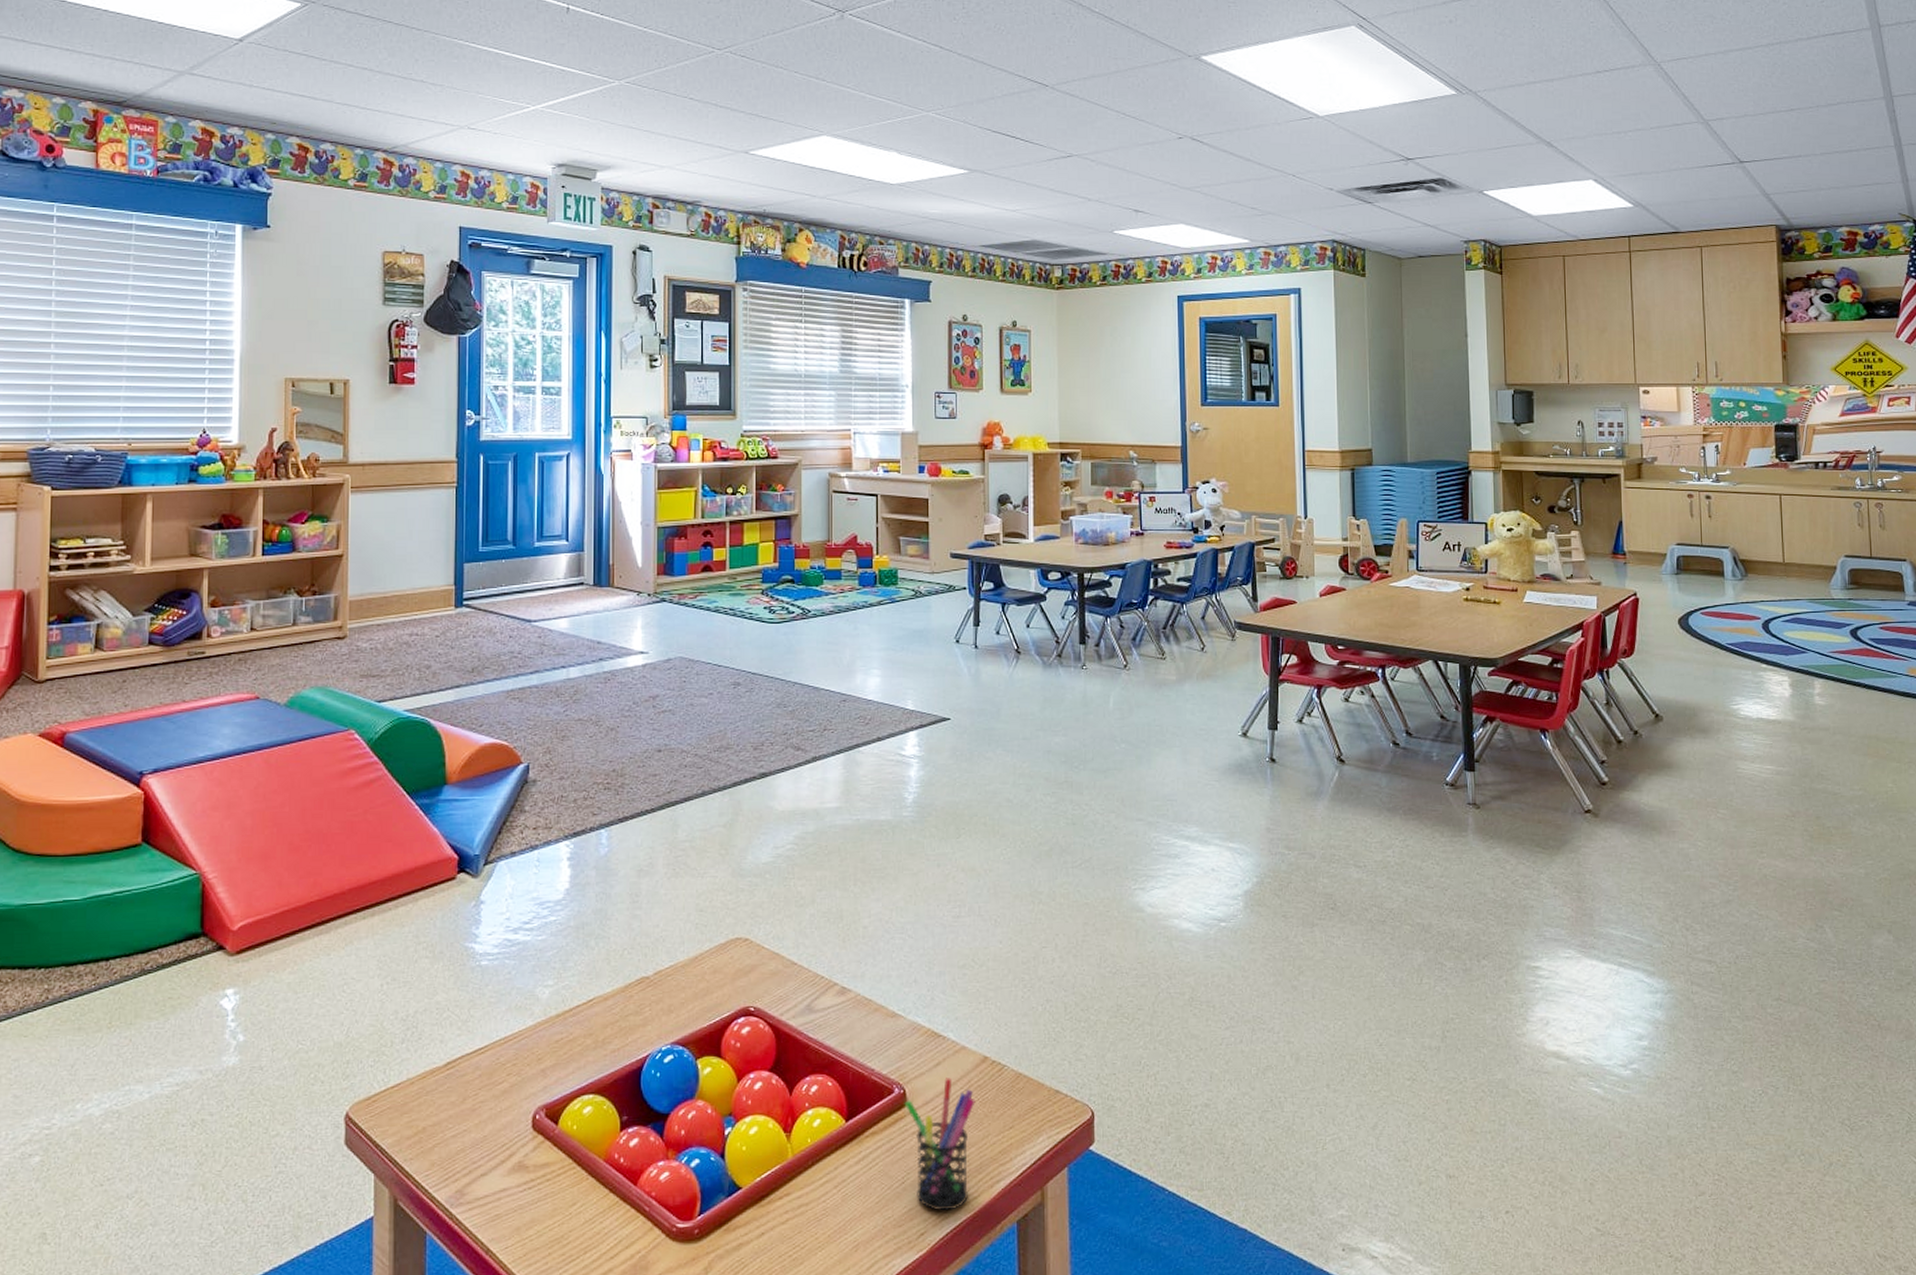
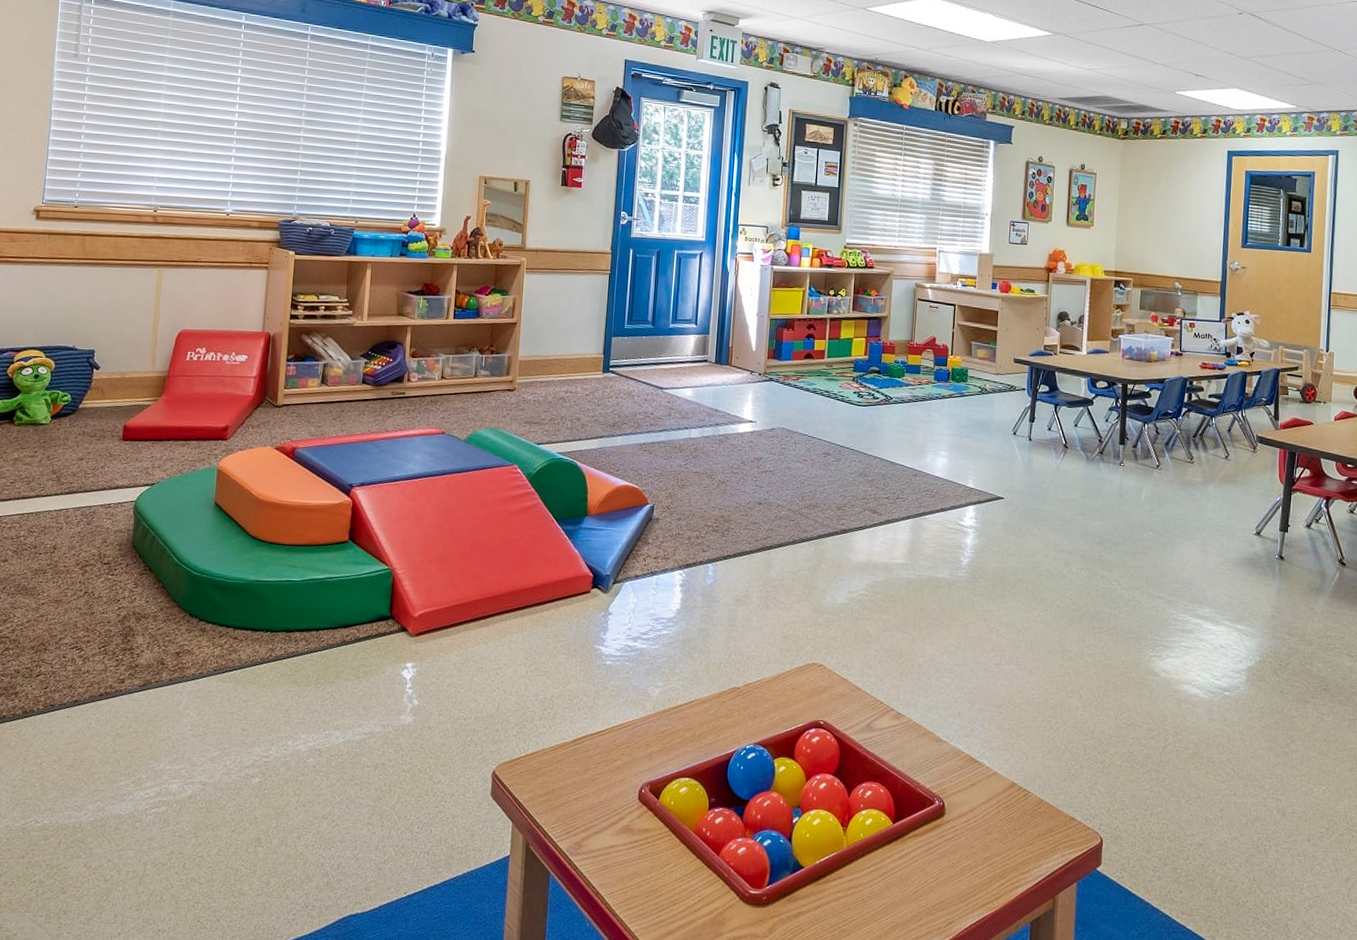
pen holder: present [904,1077,976,1211] -> none [942,797,1003,907]

